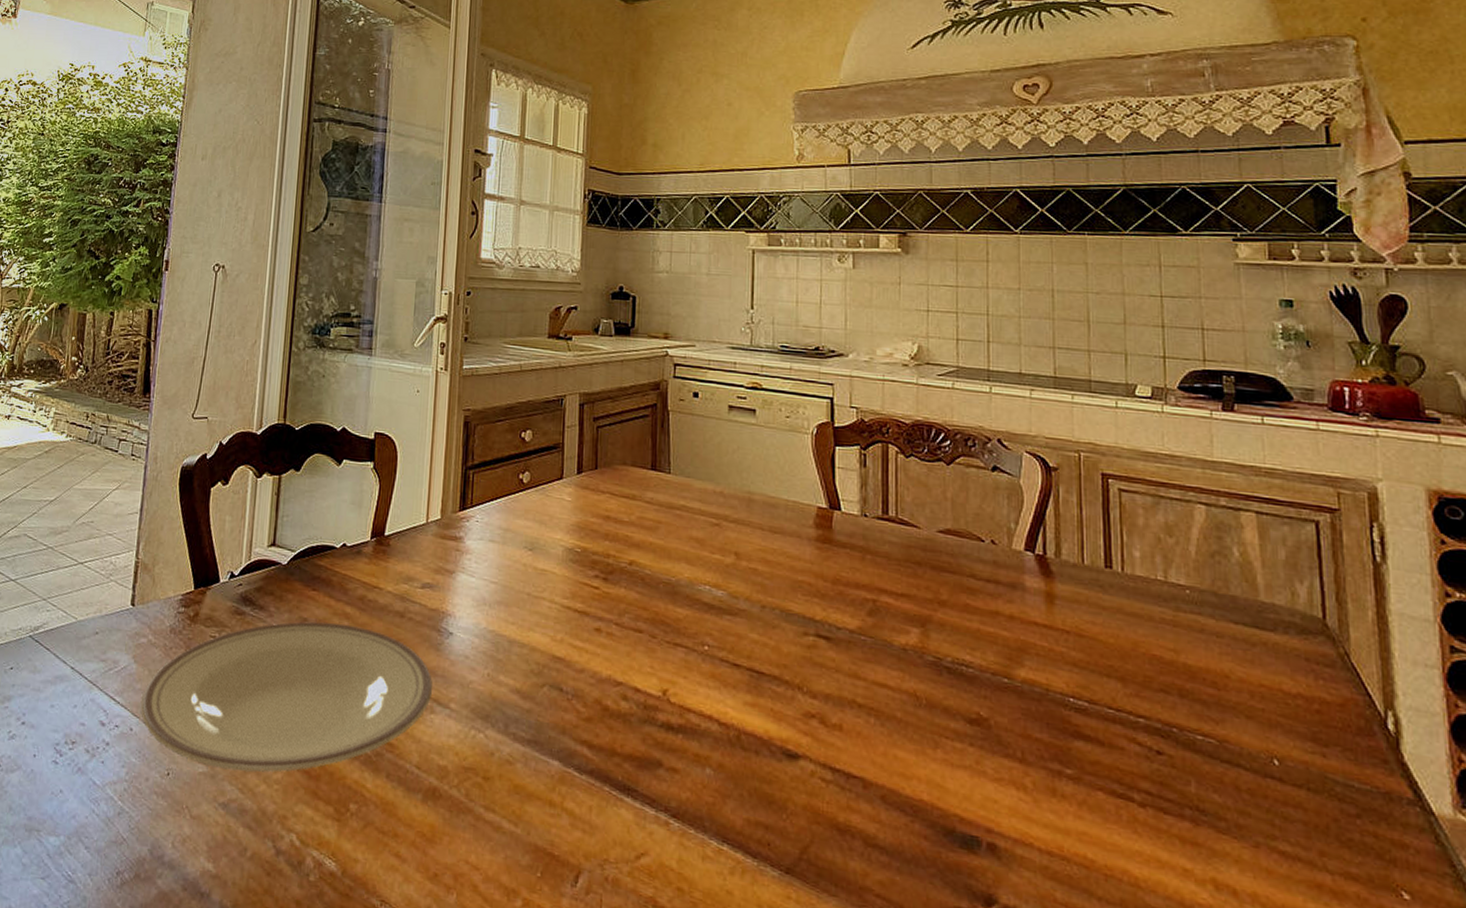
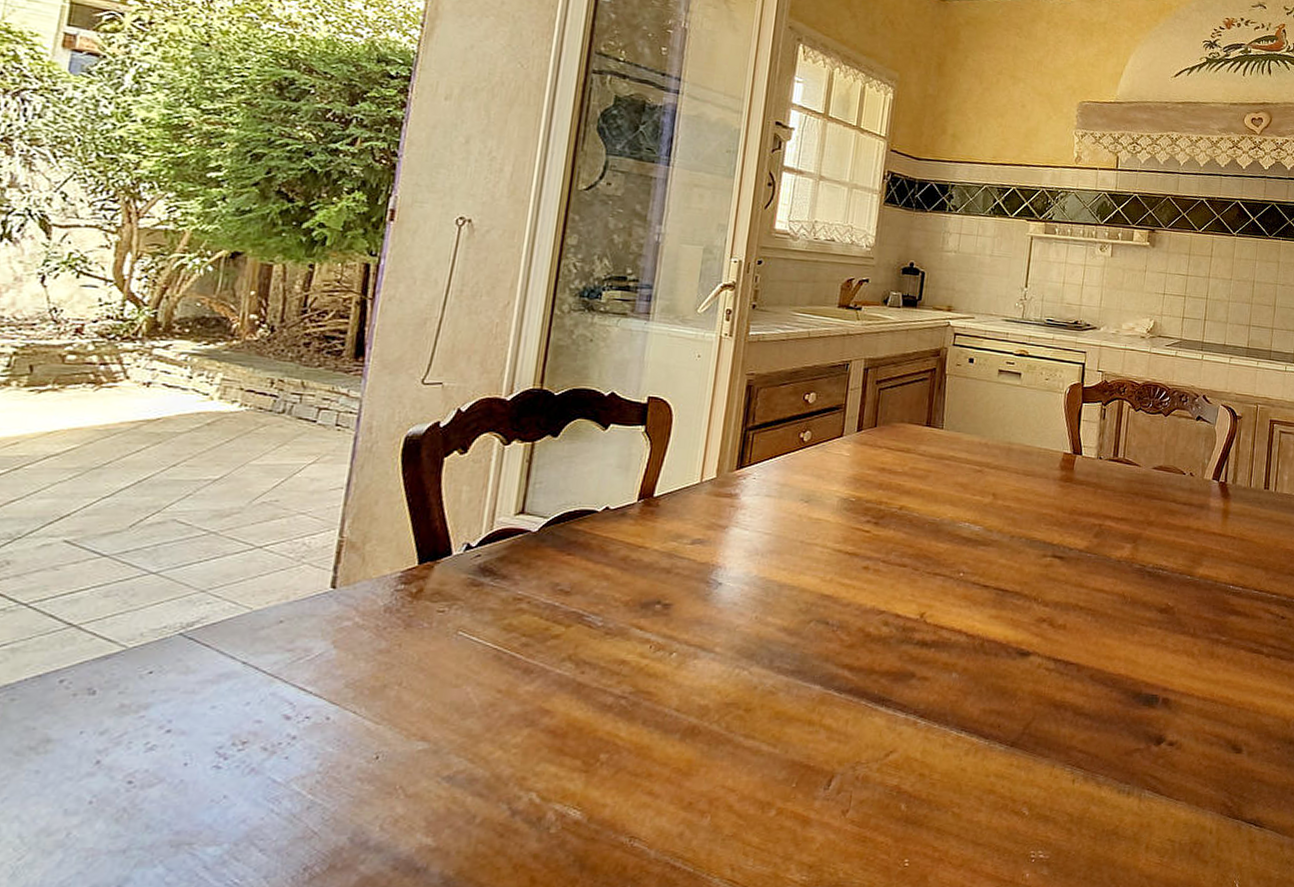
plate: present [140,621,432,772] -> none [341,585,698,743]

